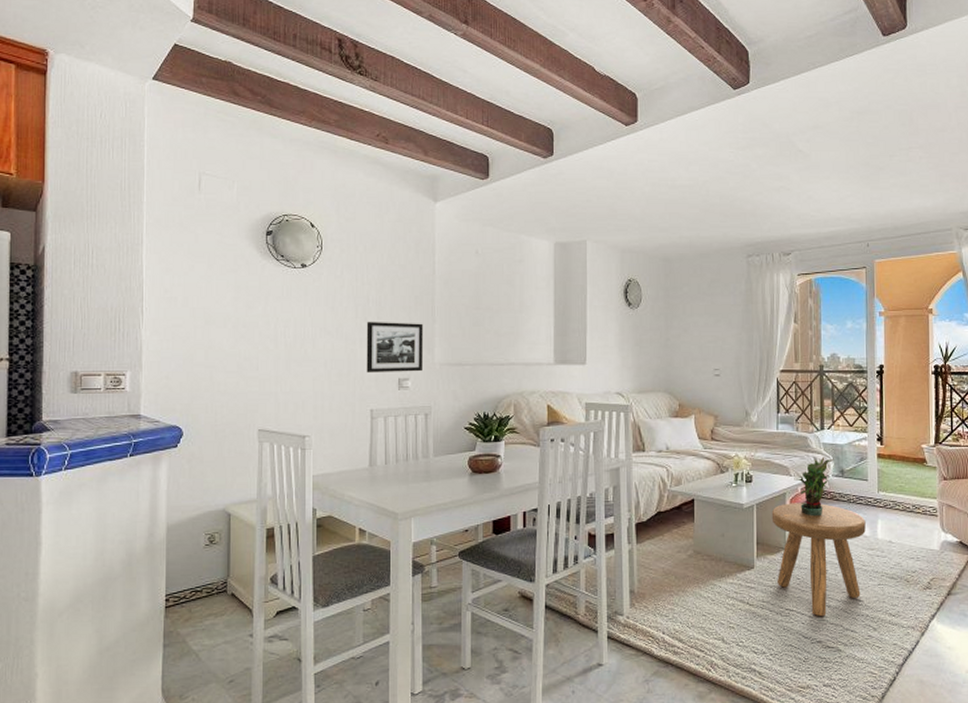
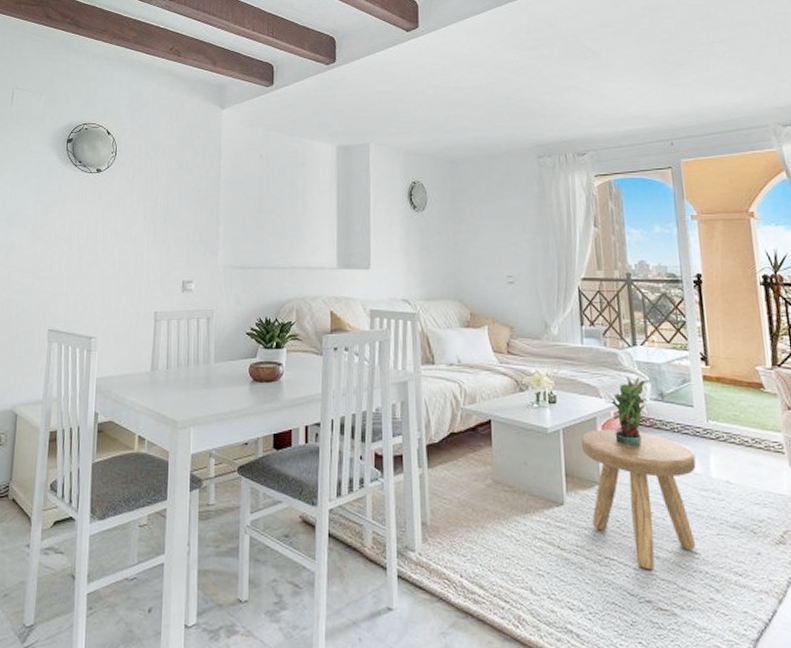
picture frame: present [366,321,424,373] -> none [152,223,208,275]

